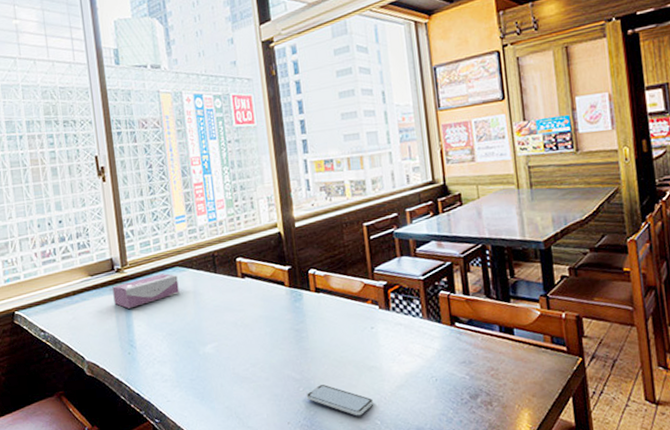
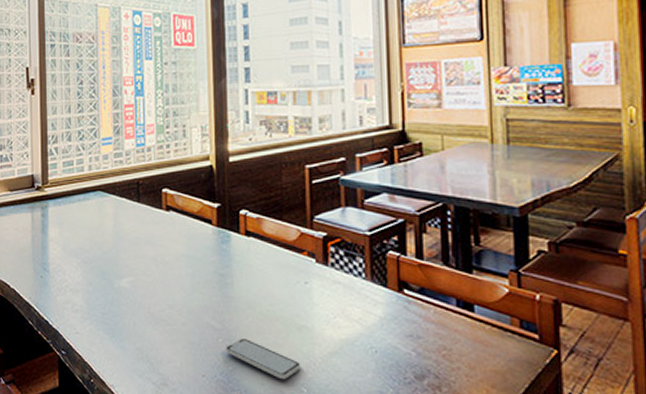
tissue box: present [112,273,179,309] -> none [31,197,99,230]

